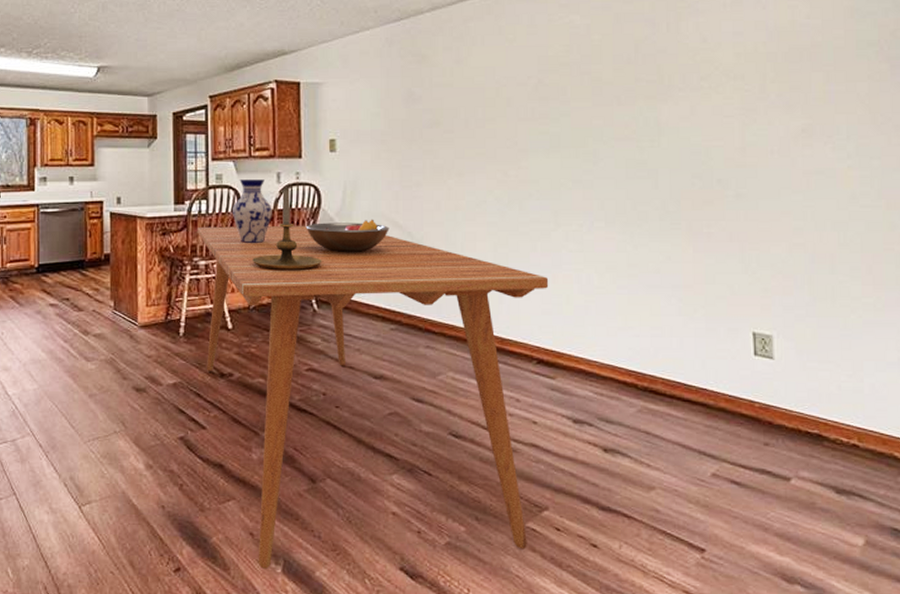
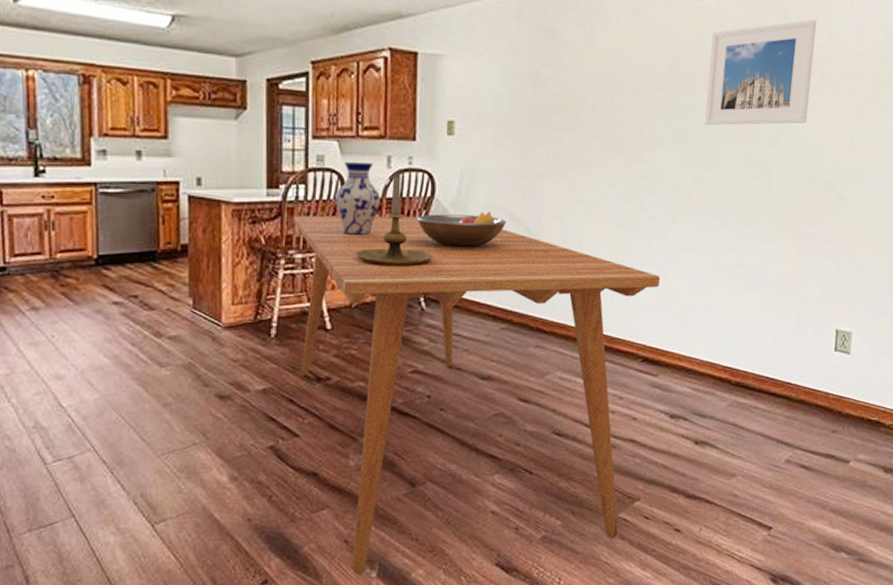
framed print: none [579,26,690,131] -> present [705,19,817,126]

